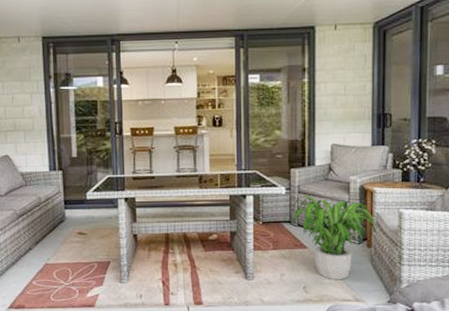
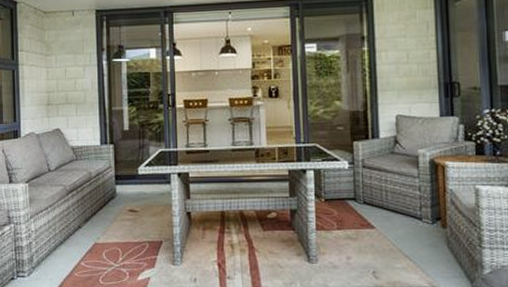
potted plant: present [293,194,377,279] -> none [358,169,452,264]

